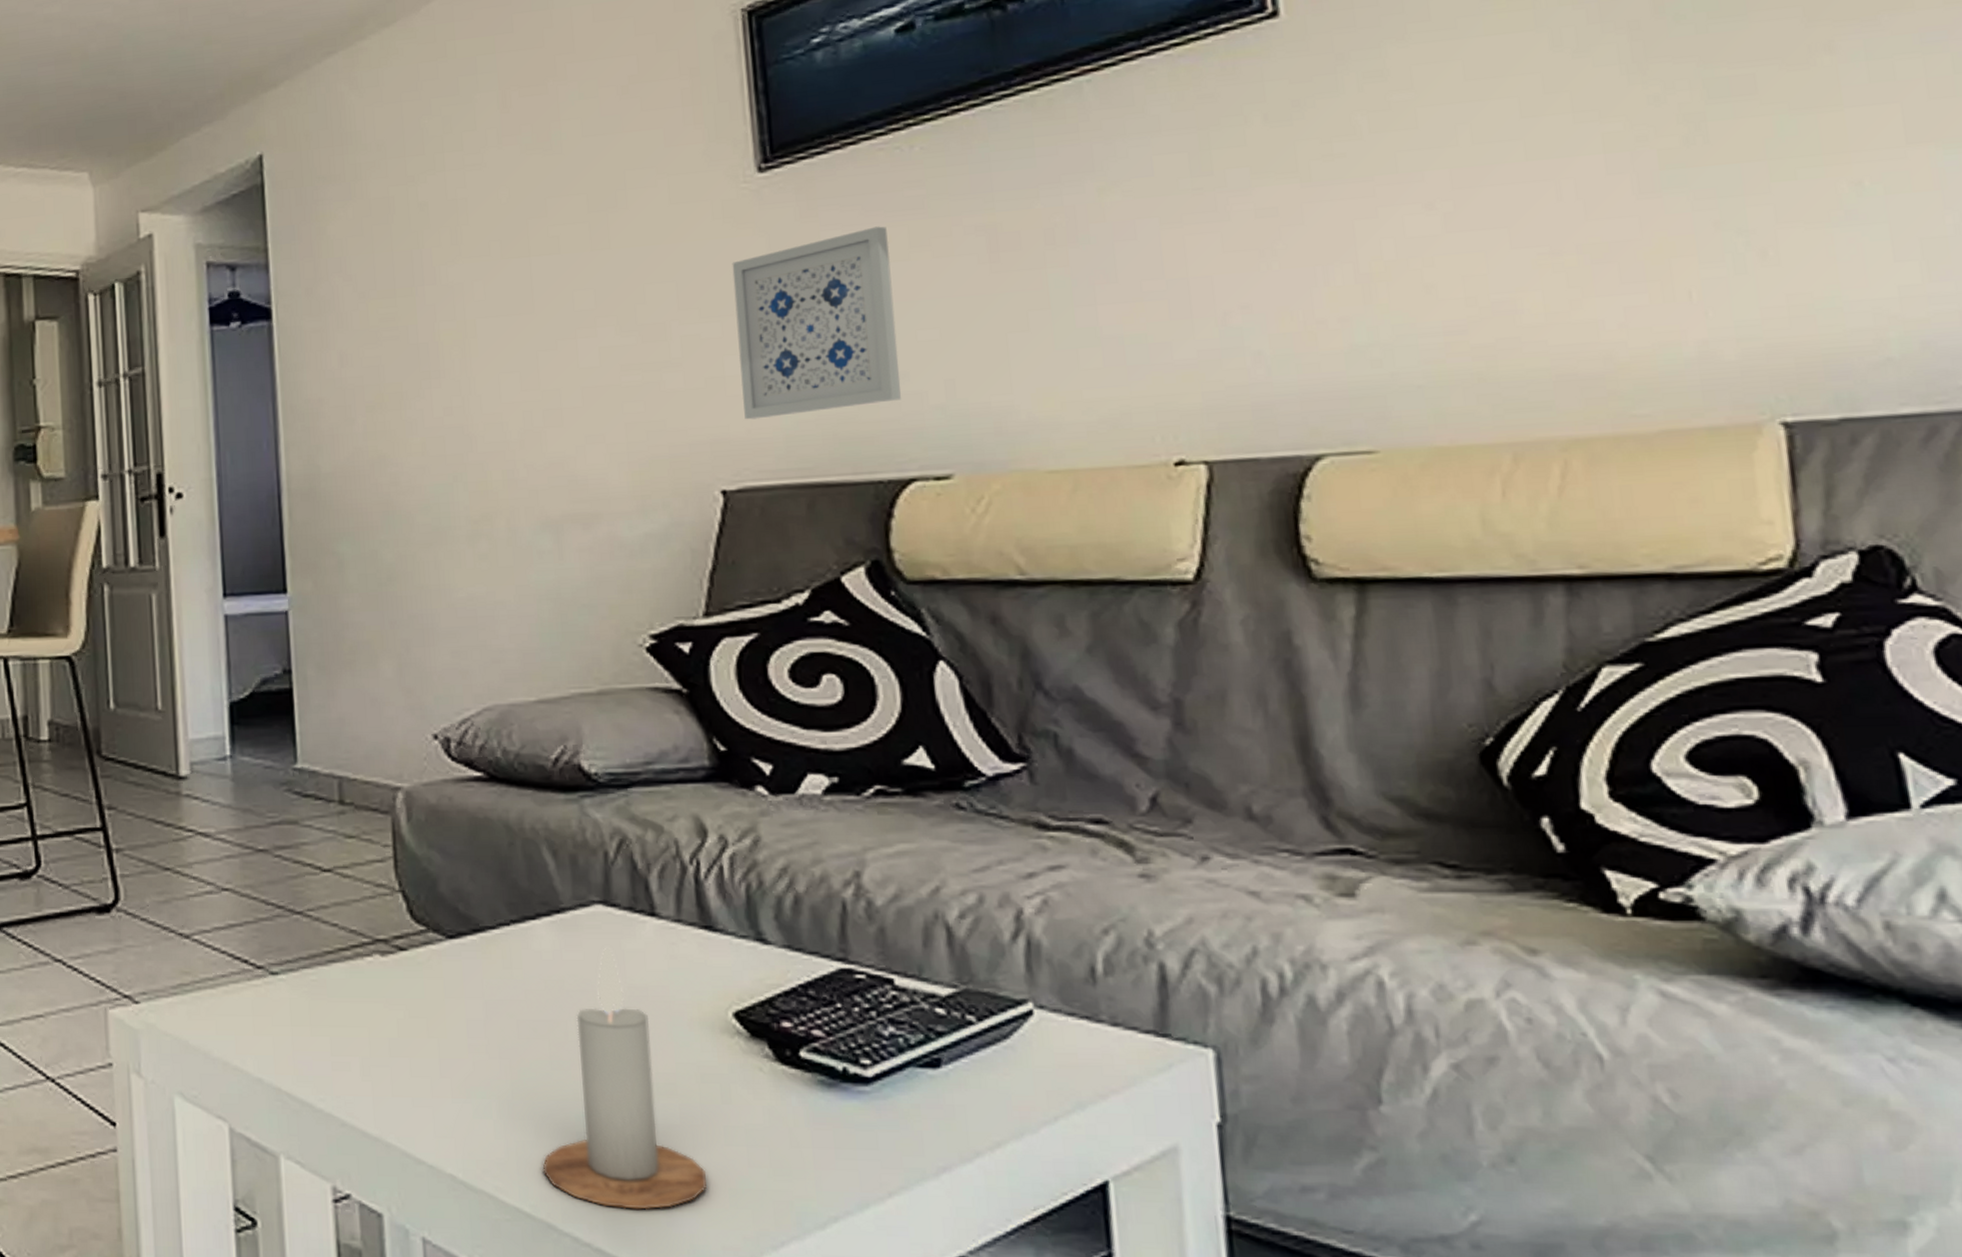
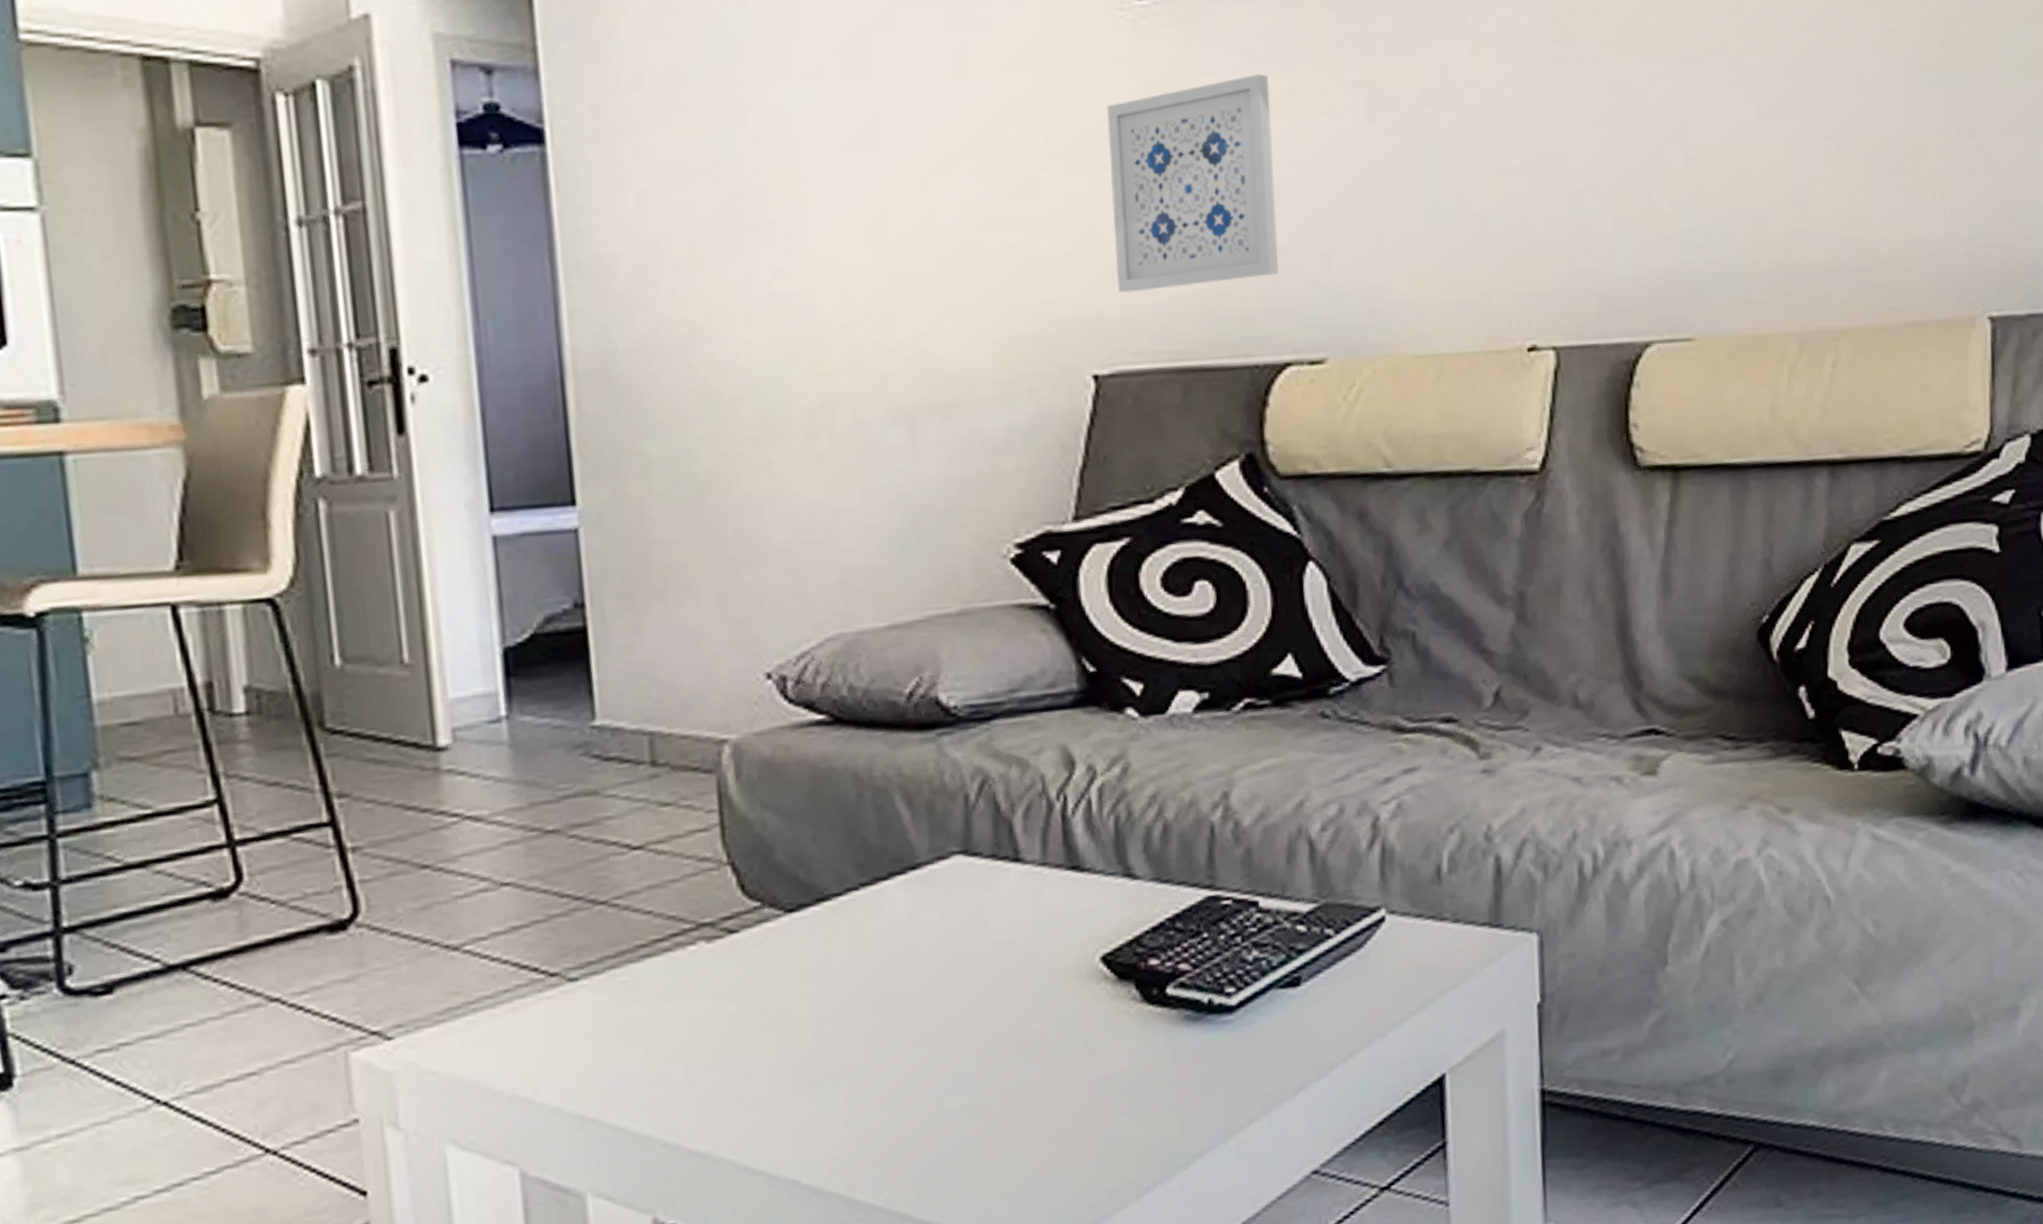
candle: present [542,947,707,1210] -> none [897,902,1072,1186]

